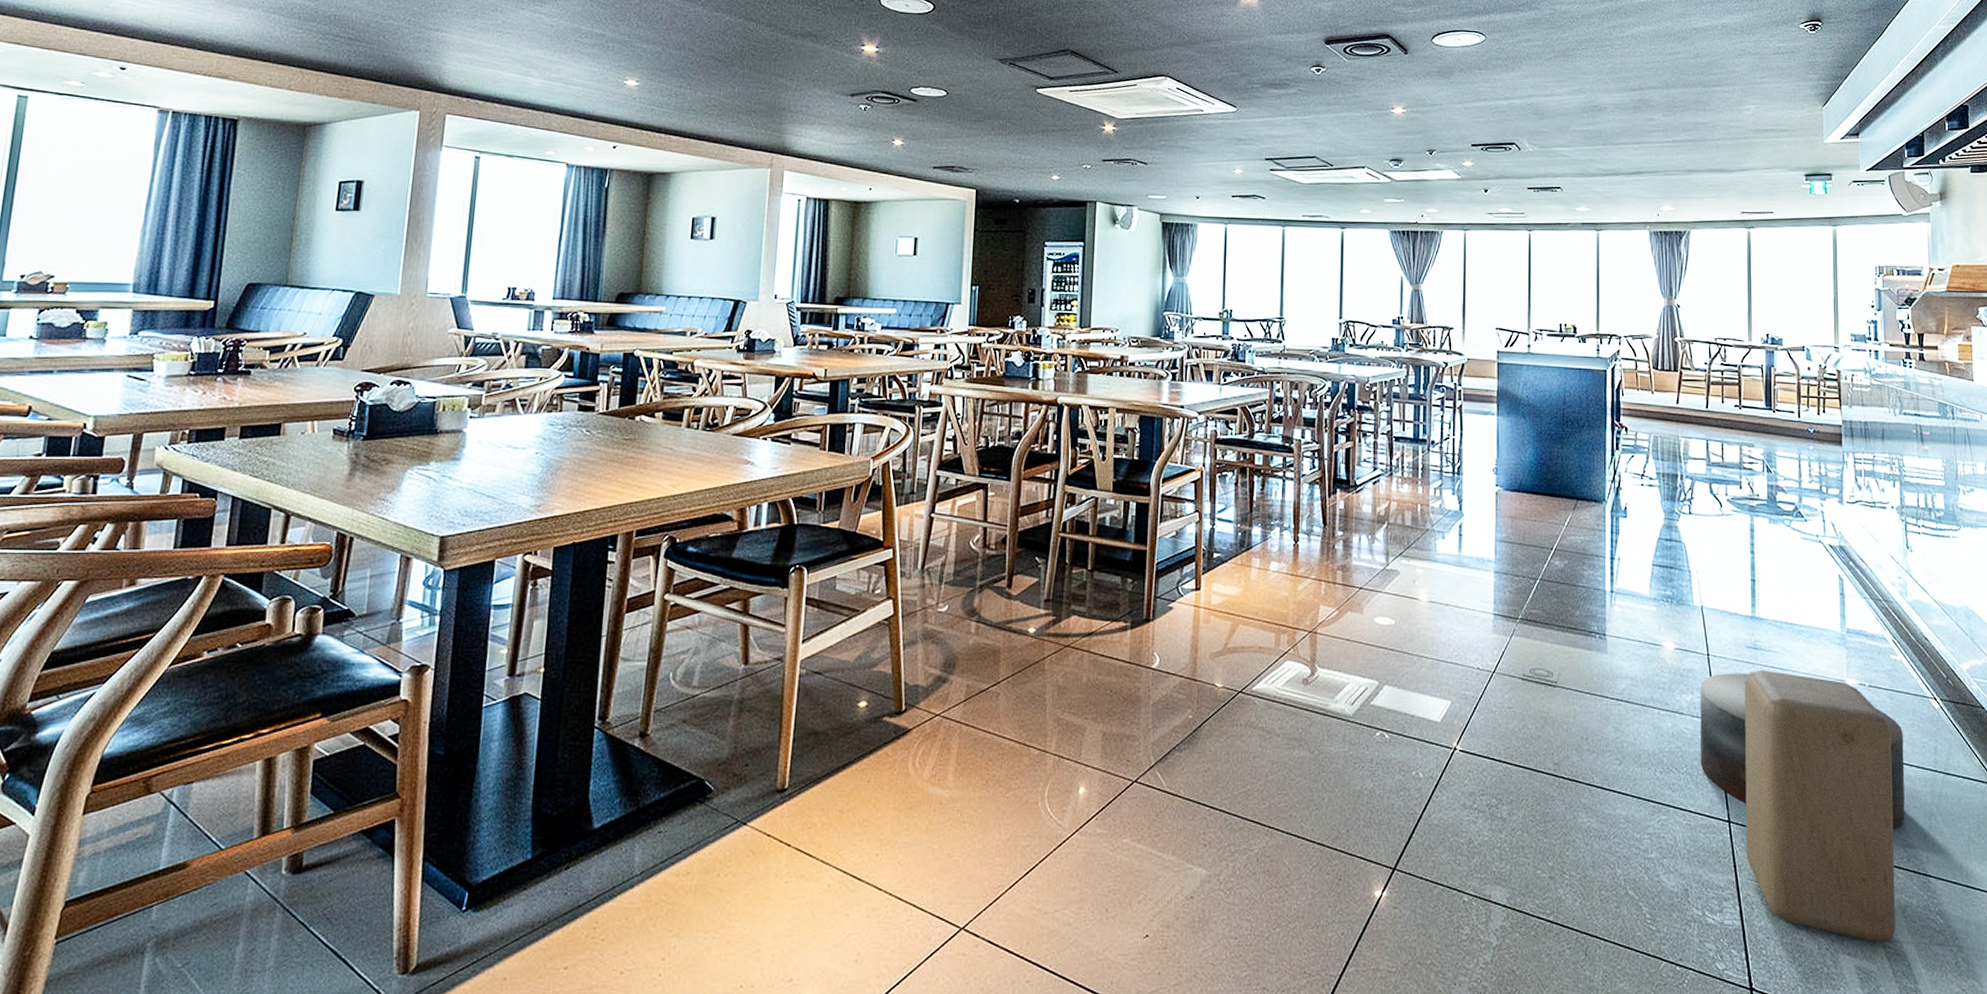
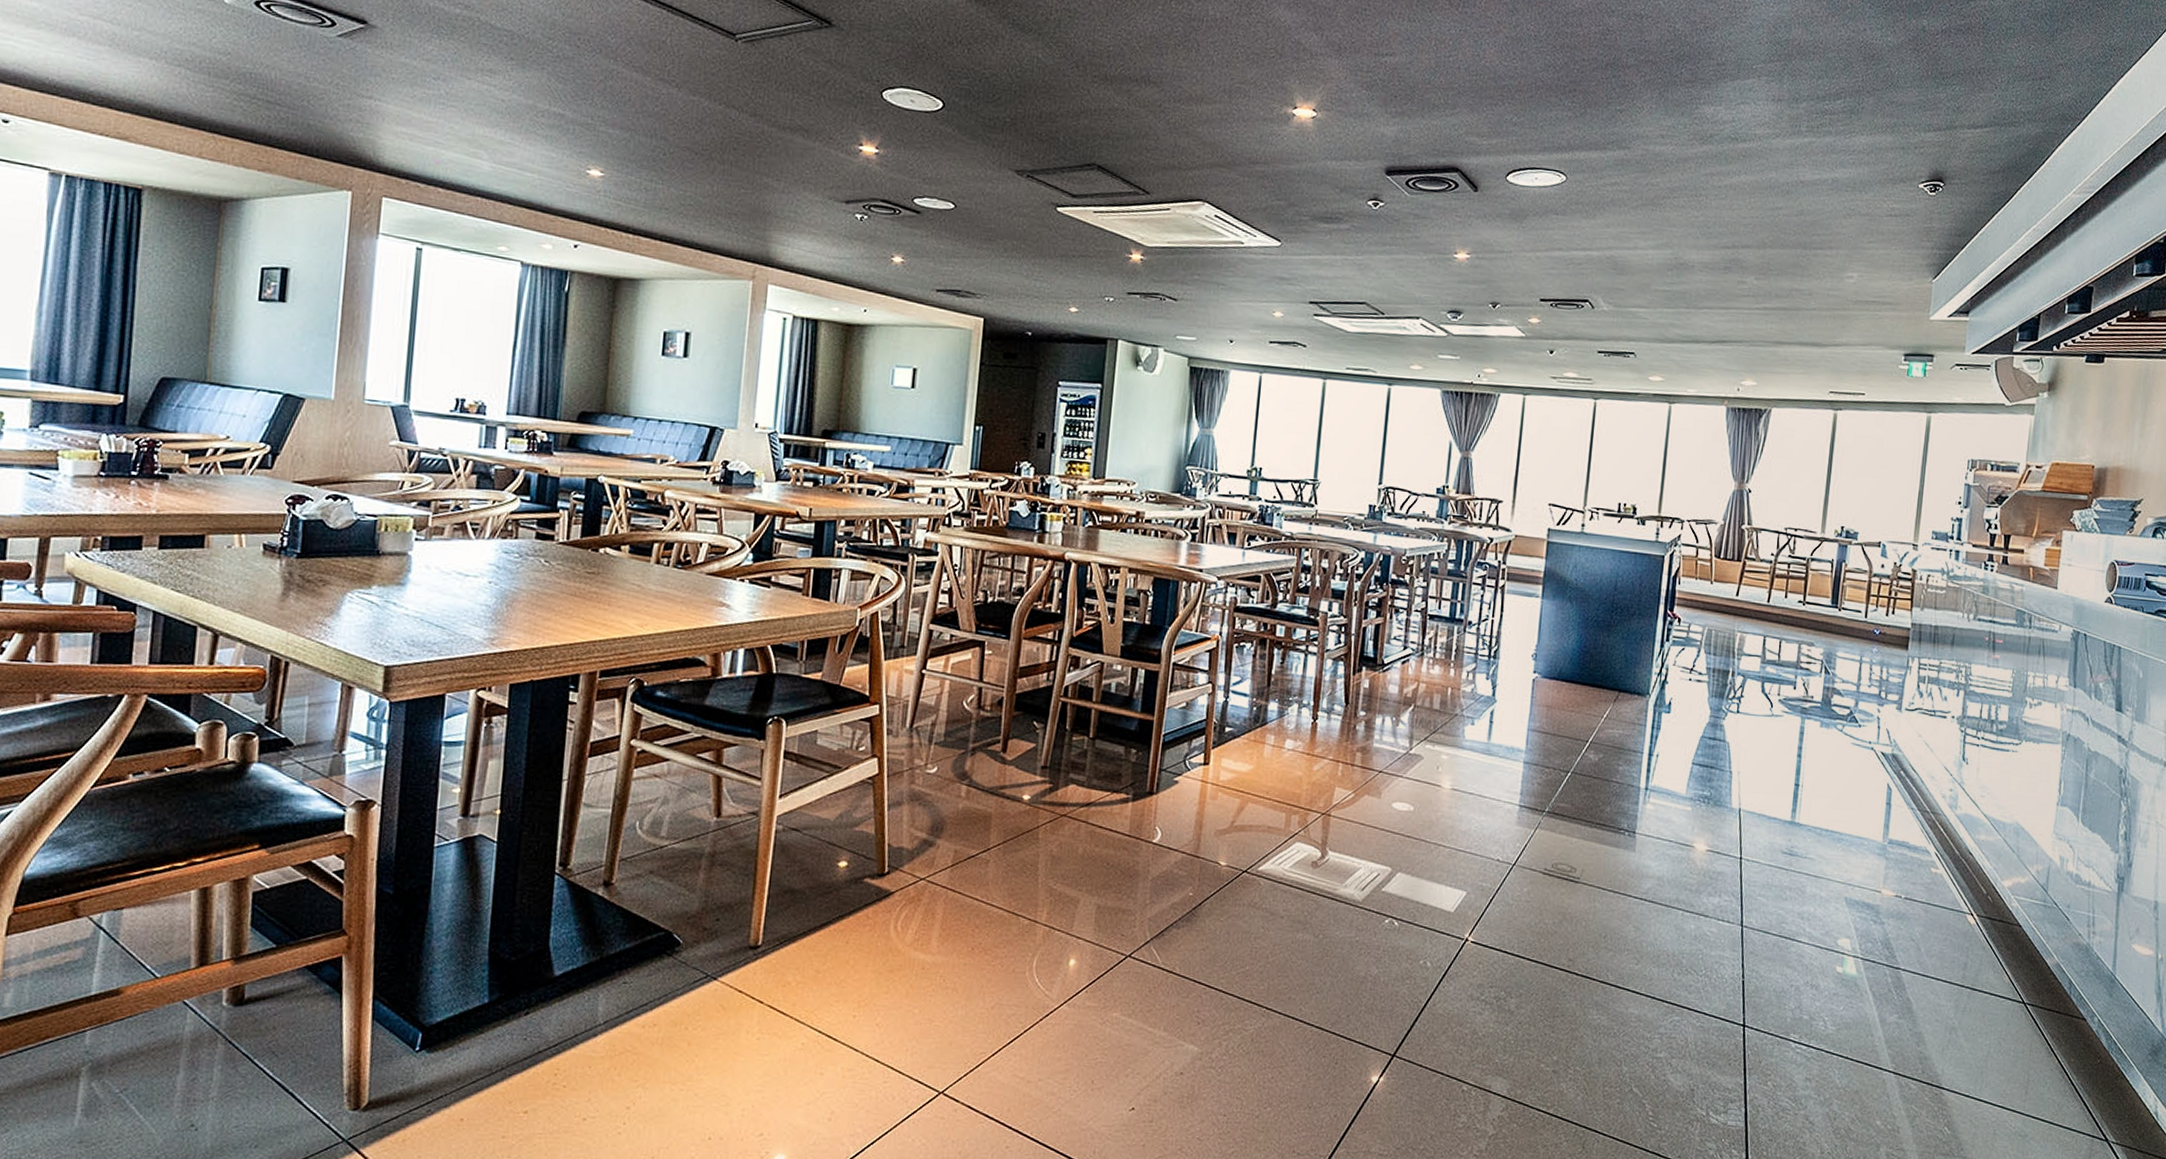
stool: present [1700,673,1905,831] -> none [1720,877,1934,1043]
stool: present [1744,669,1896,943] -> none [1757,876,1922,1151]

